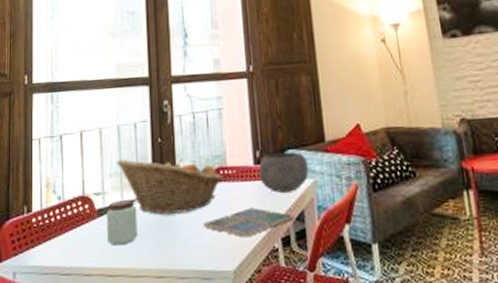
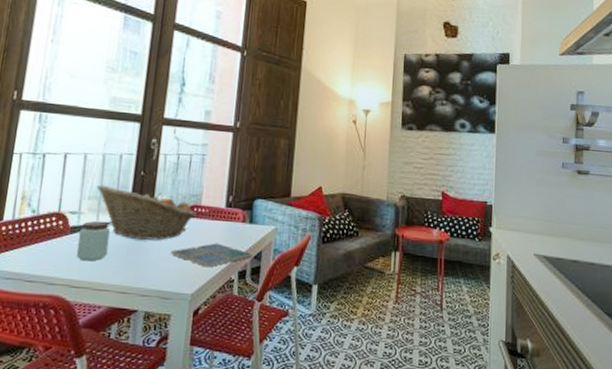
bowl: present [258,152,310,193] -> none [228,200,273,235]

